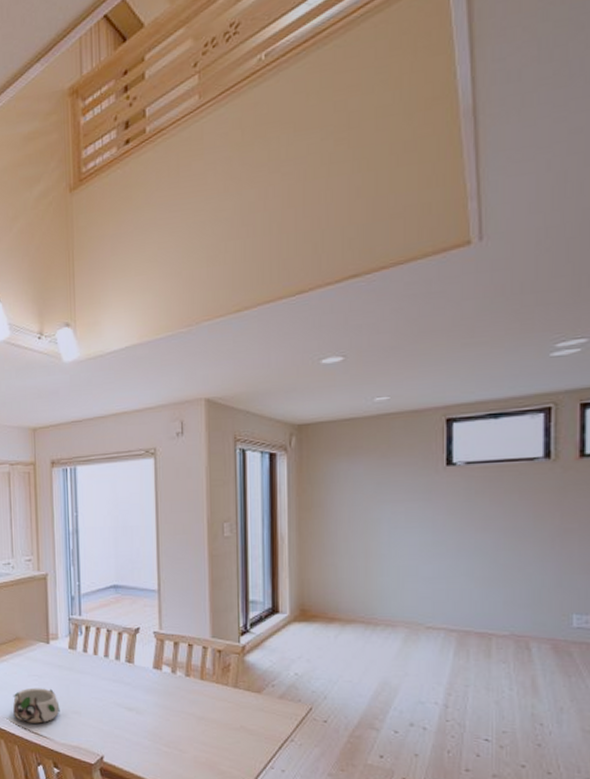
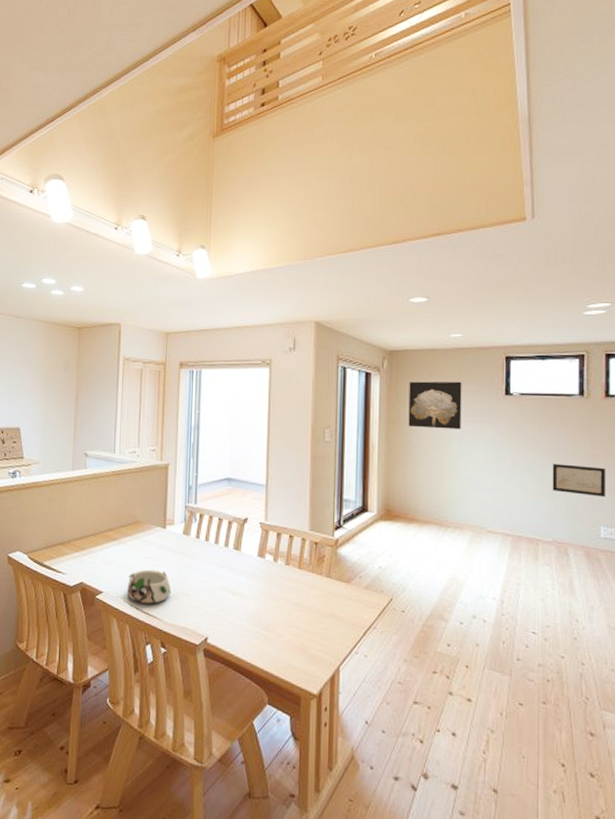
wall art: none [324,454,391,513] -> present [408,381,462,430]
wall art: none [509,543,580,580] -> present [552,463,606,498]

